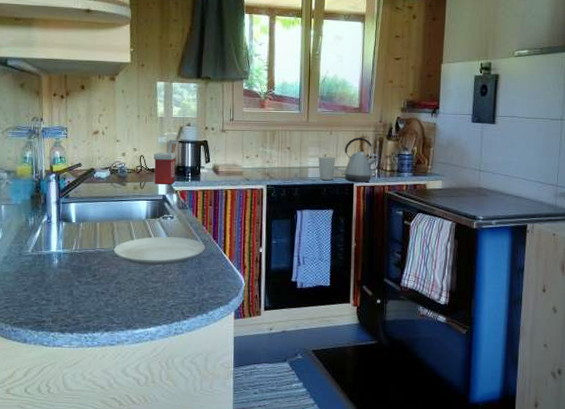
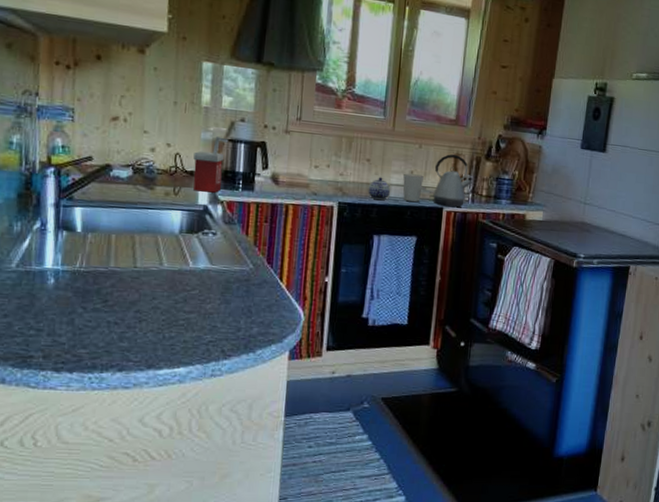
plate: present [113,237,205,265] -> none [133,256,256,292]
teapot: none [290,161,309,180] -> present [368,177,391,200]

